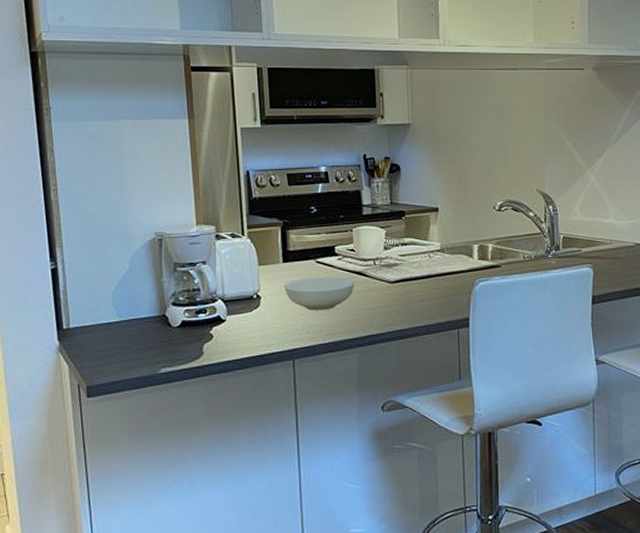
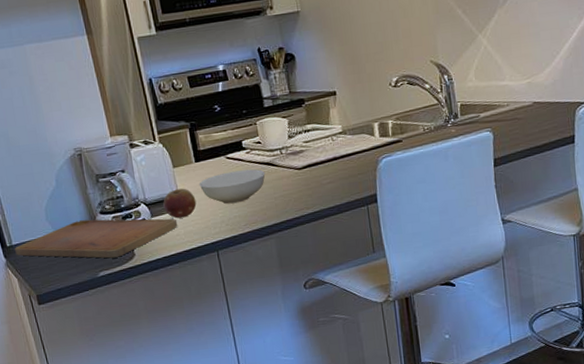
cutting board: none [71,310,255,354] -> present [15,218,178,259]
fruit: none [242,288,278,320] -> present [163,188,197,219]

